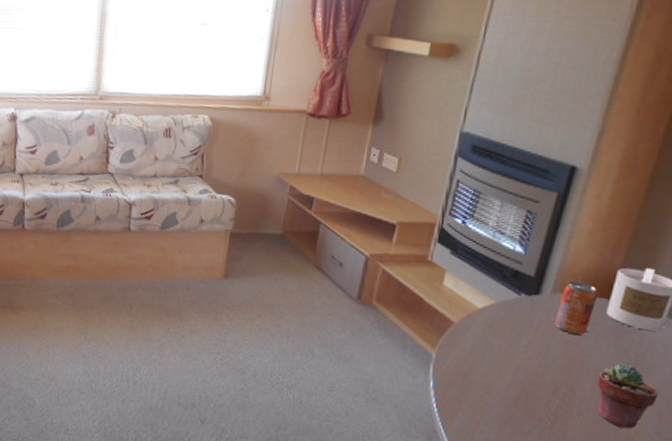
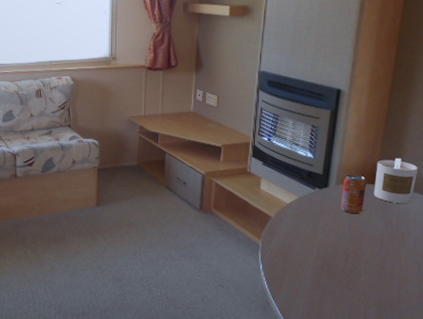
potted succulent: present [597,363,658,429] -> none [374,230,415,278]

